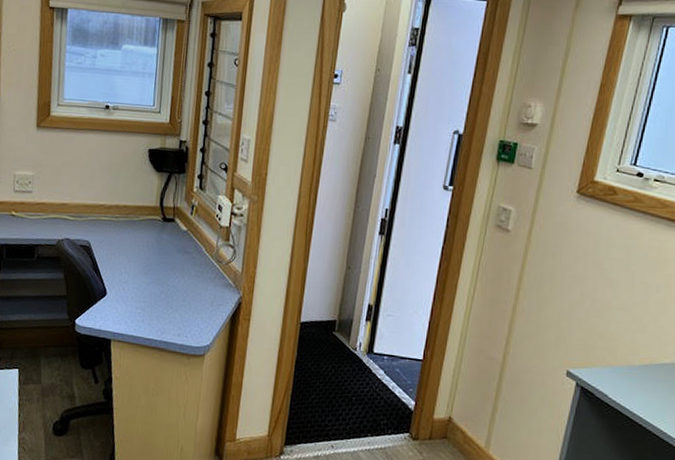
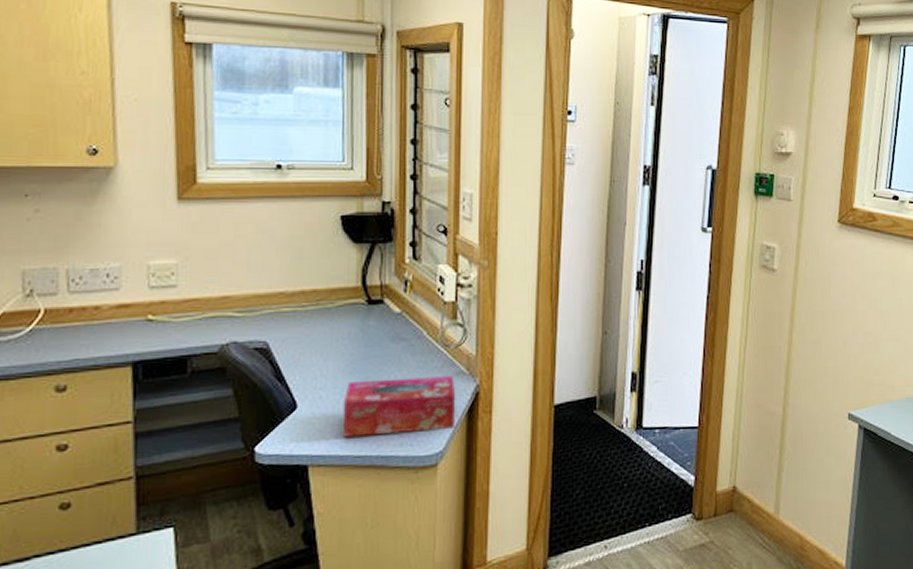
tissue box: none [137,280,224,329] -> present [342,376,456,437]

